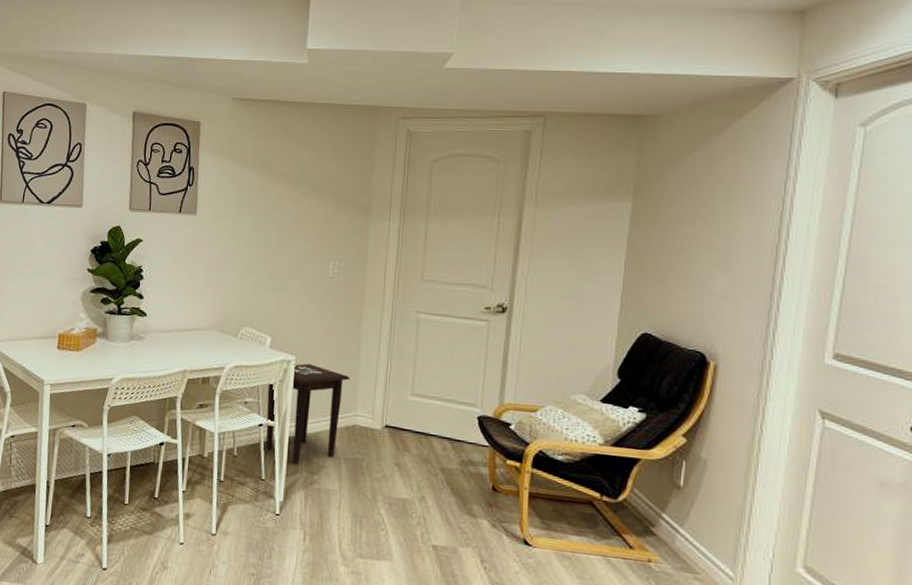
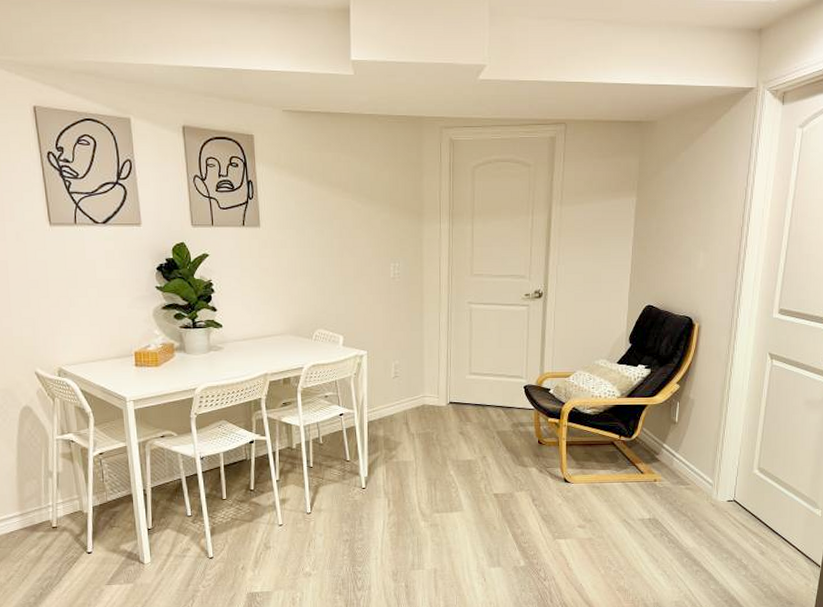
side table: present [266,363,350,463] -> none [344,356,417,443]

